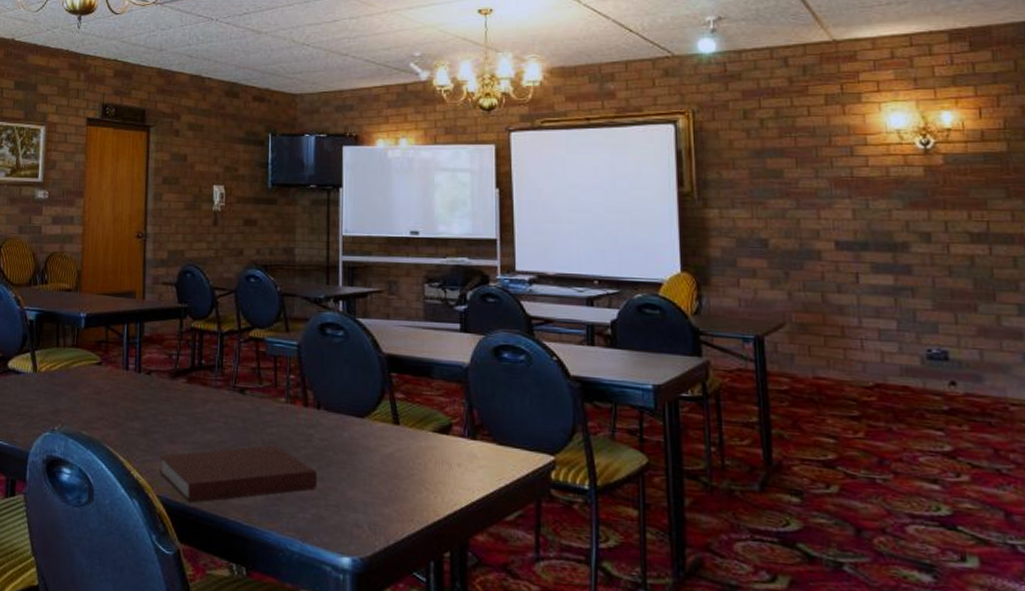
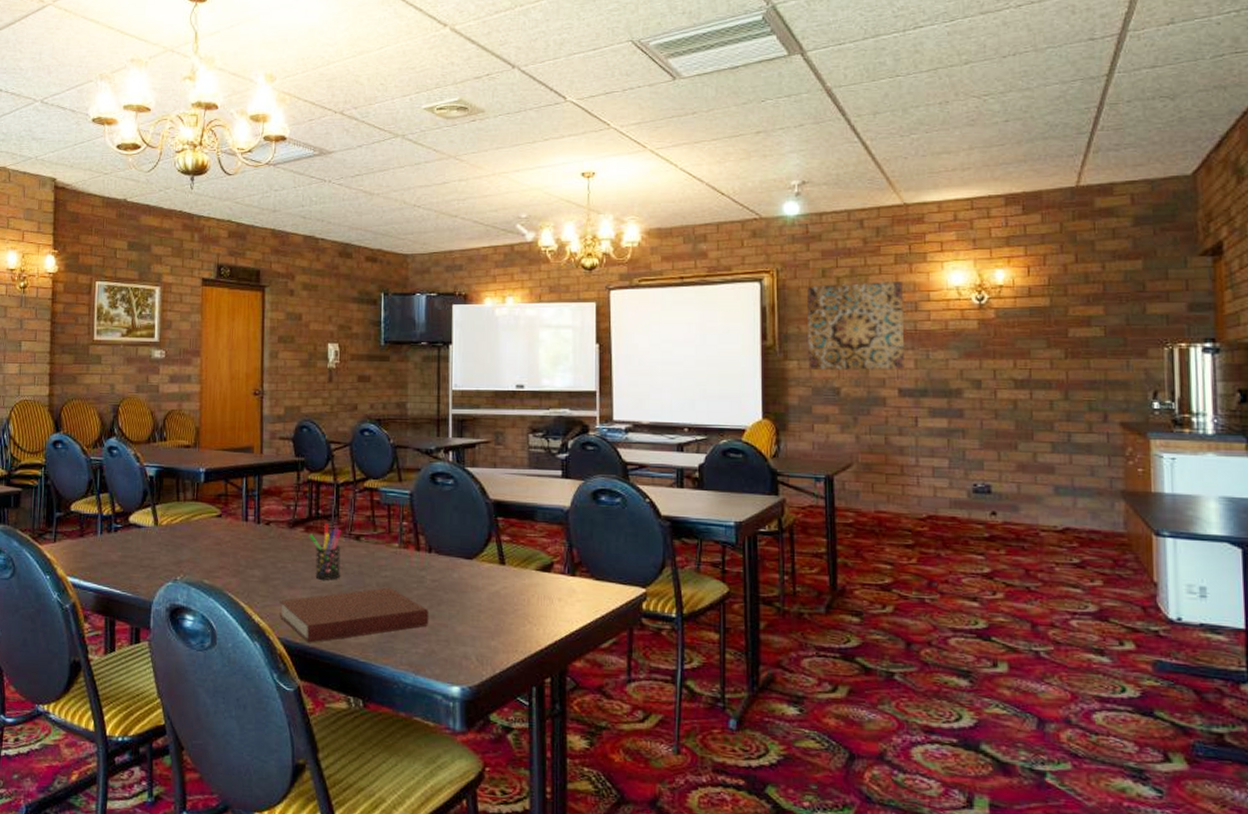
pen holder: none [191,374,225,436] -> present [309,523,341,580]
wall art: none [727,124,841,221] -> present [806,282,904,371]

